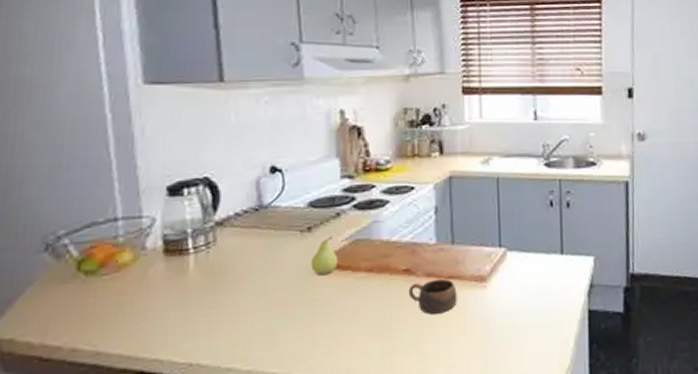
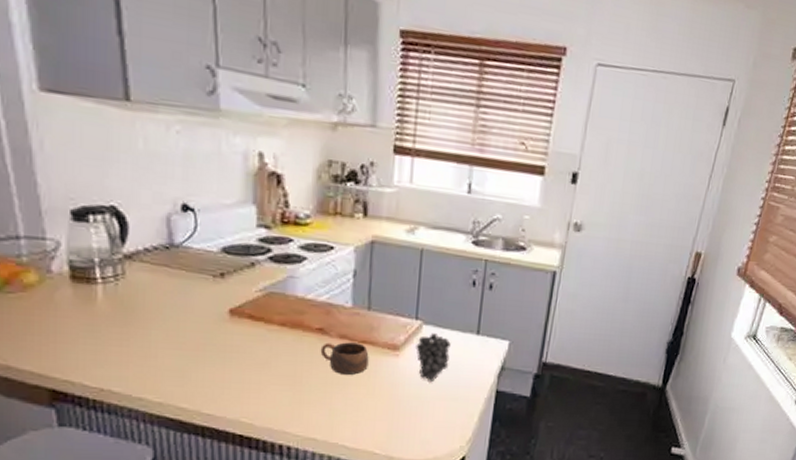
fruit: present [311,236,337,276] -> none [223,285,250,323]
fruit: none [502,259,537,311] -> present [416,333,451,383]

